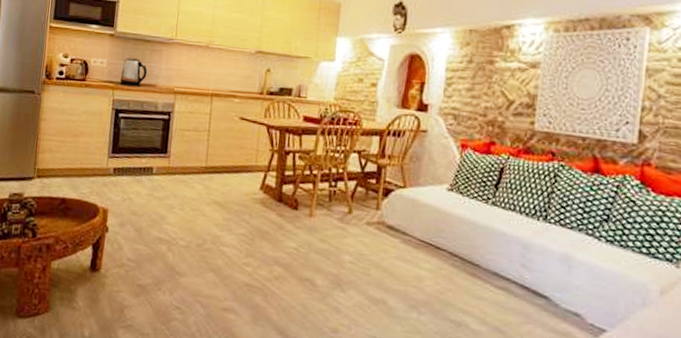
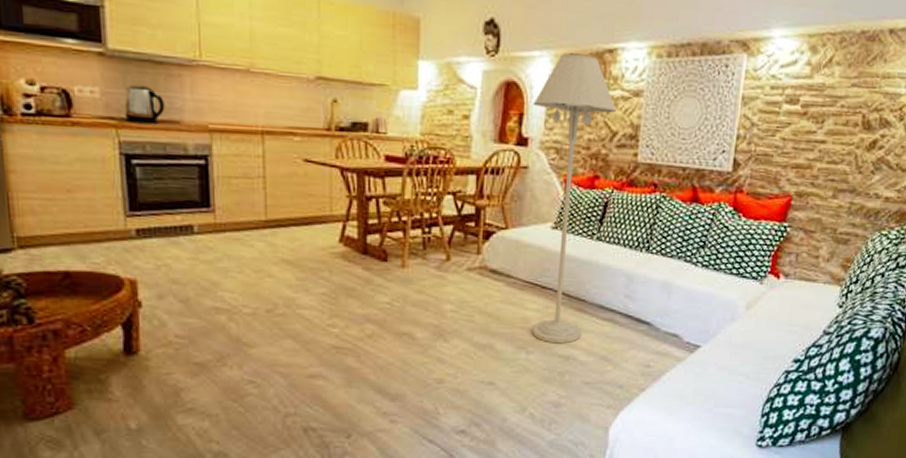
floor lamp: none [423,29,514,309] -> present [531,53,617,344]

